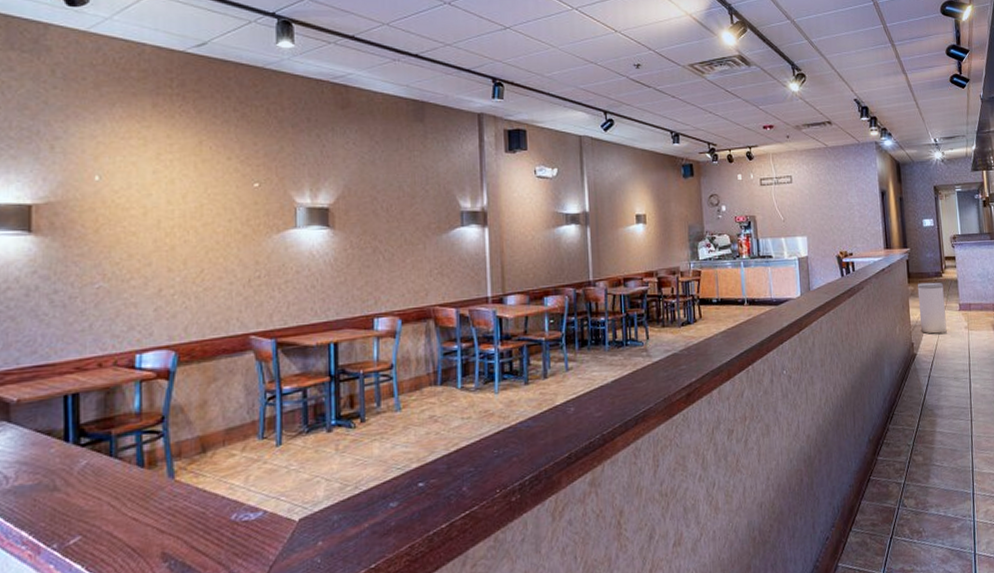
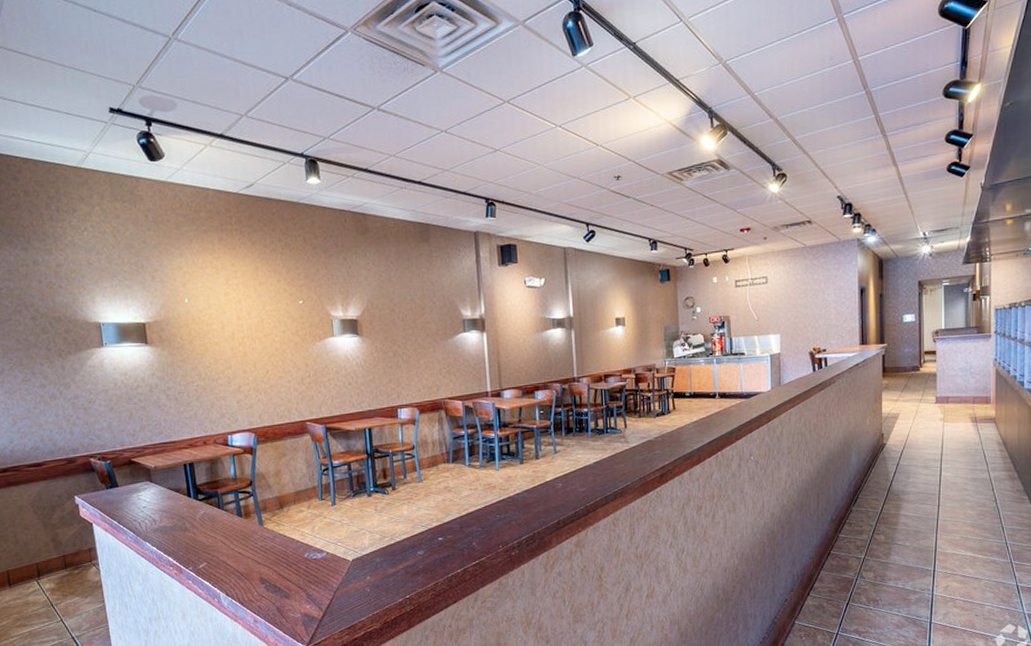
pedal bin: present [917,282,948,335] -> none [892,376,921,427]

